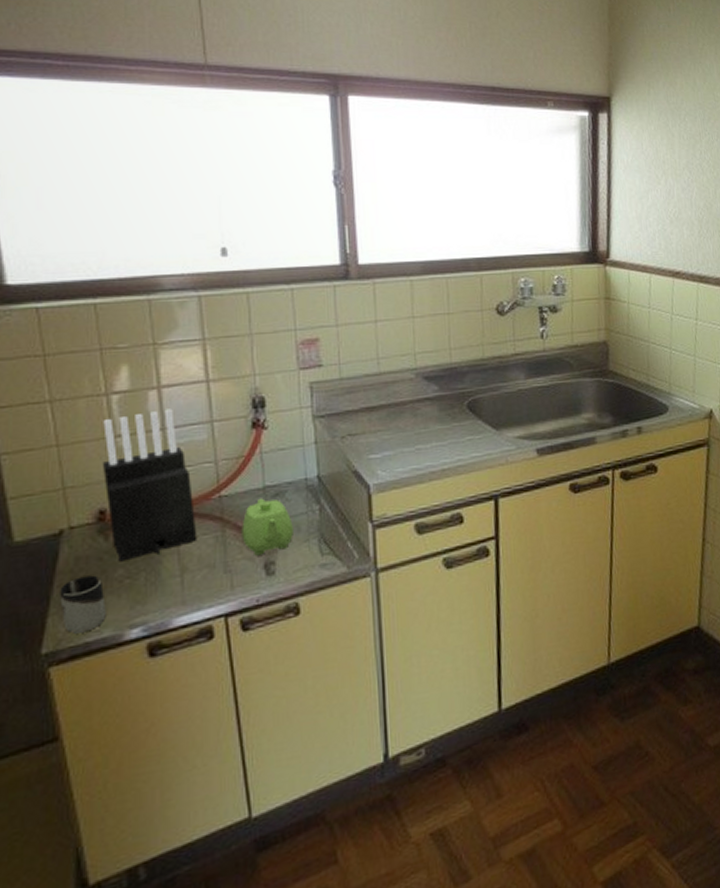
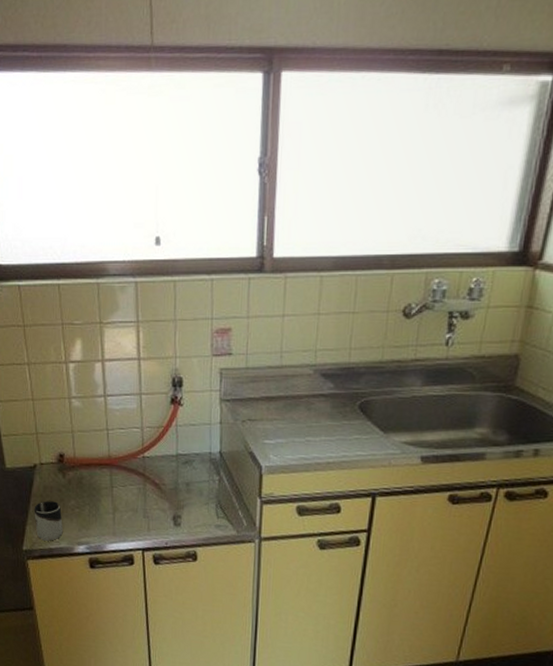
knife block: present [102,408,198,562] -> none [62,379,126,495]
teapot: present [241,498,293,556] -> none [158,463,197,509]

